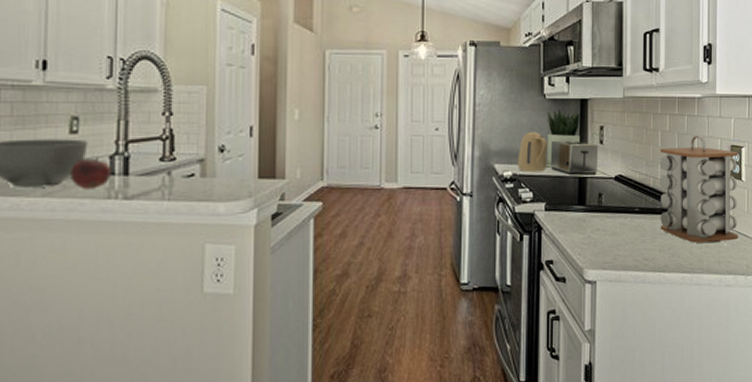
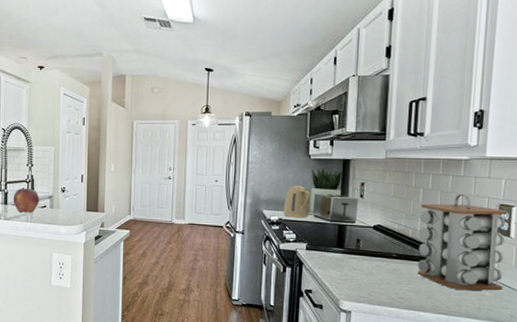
fruit: none [138,147,183,188] -> present [13,187,39,214]

